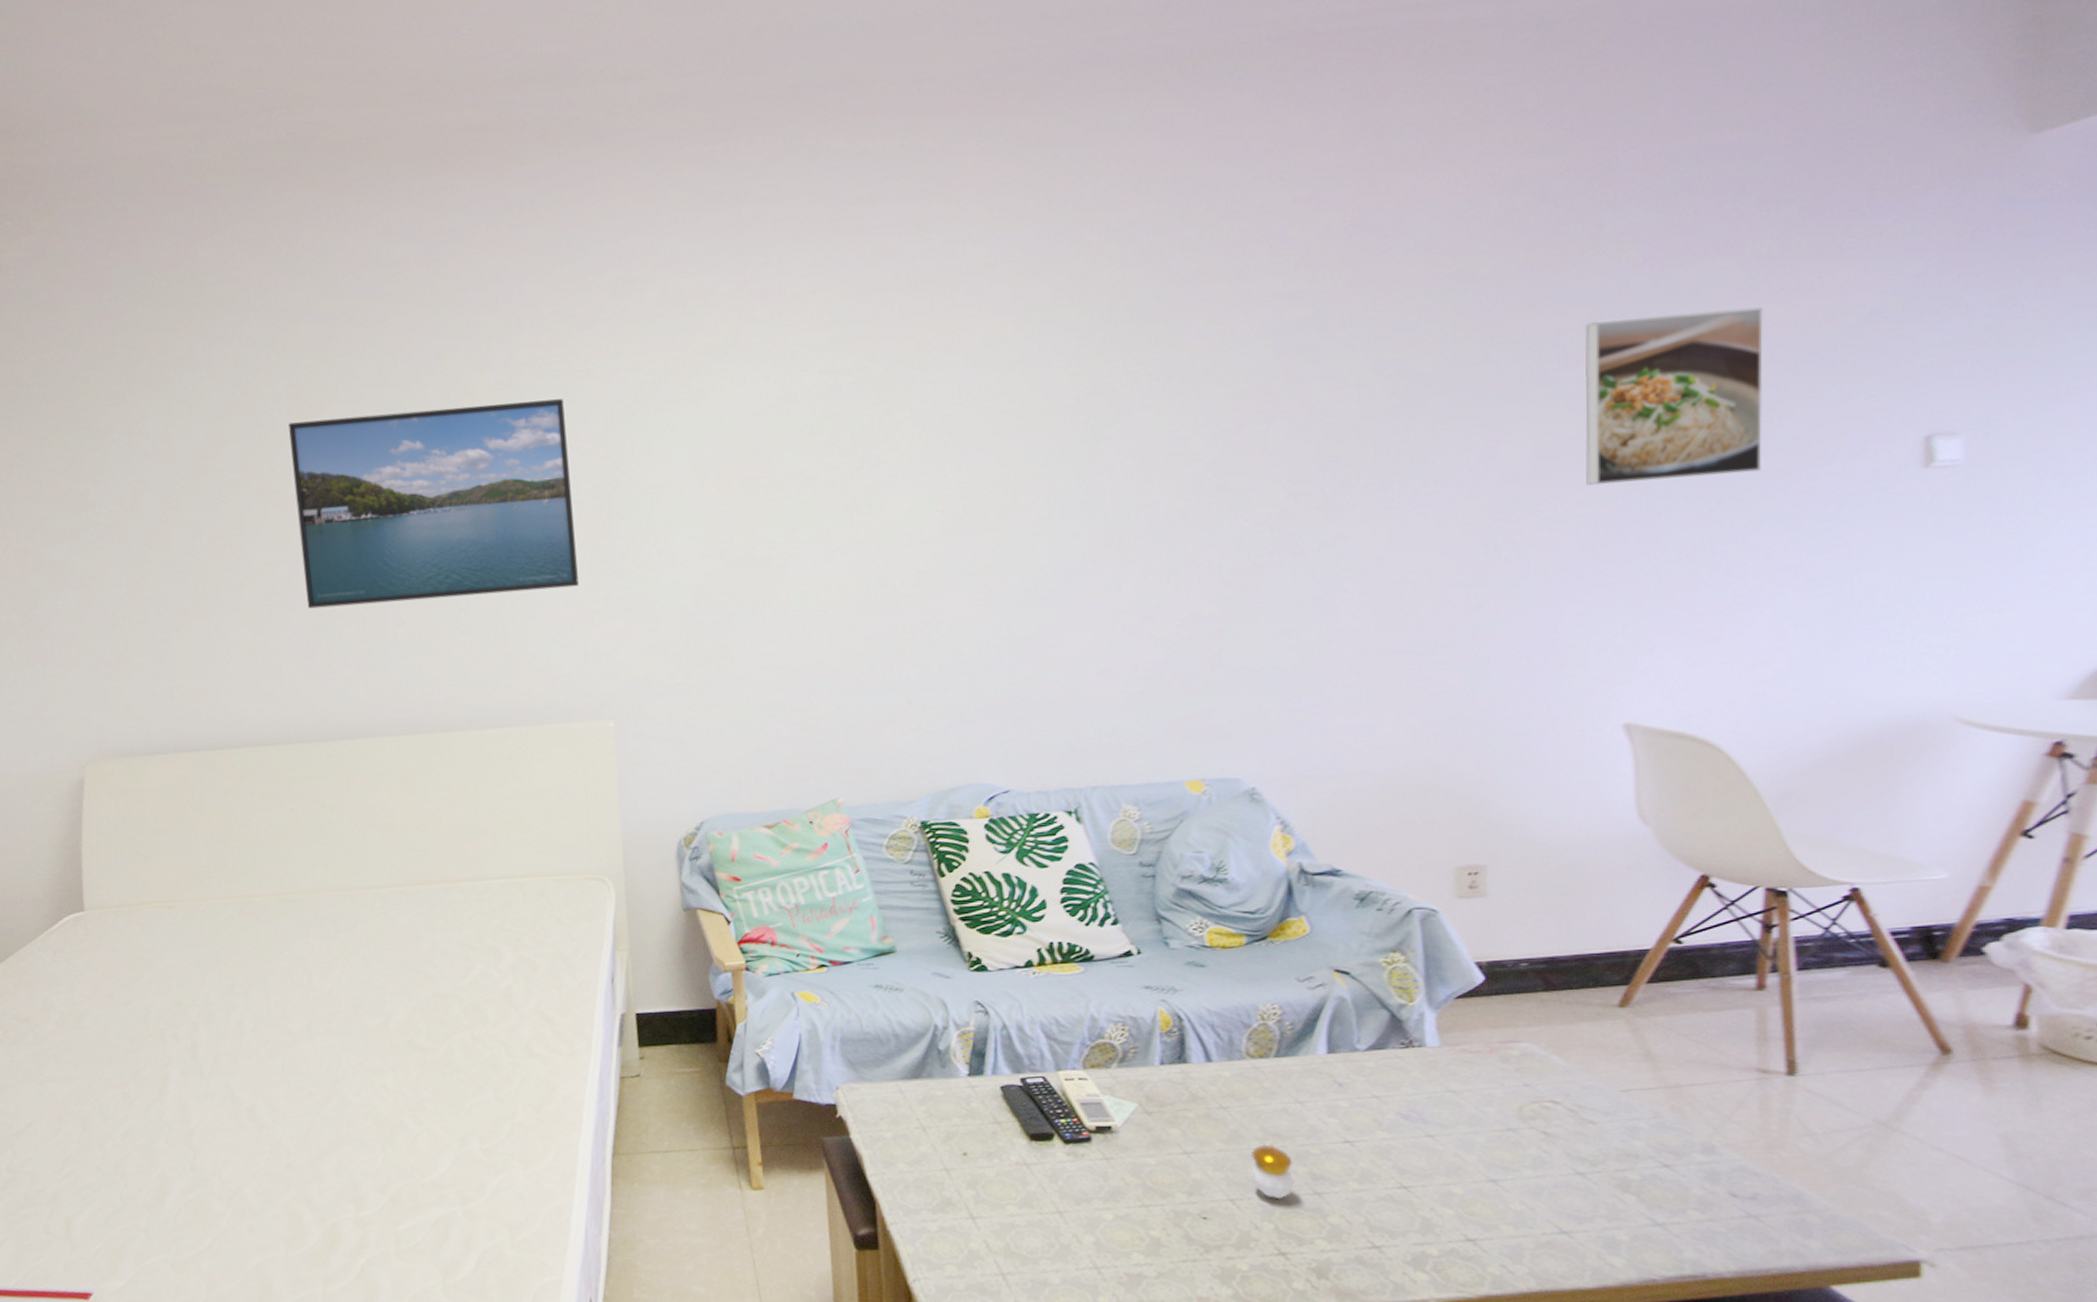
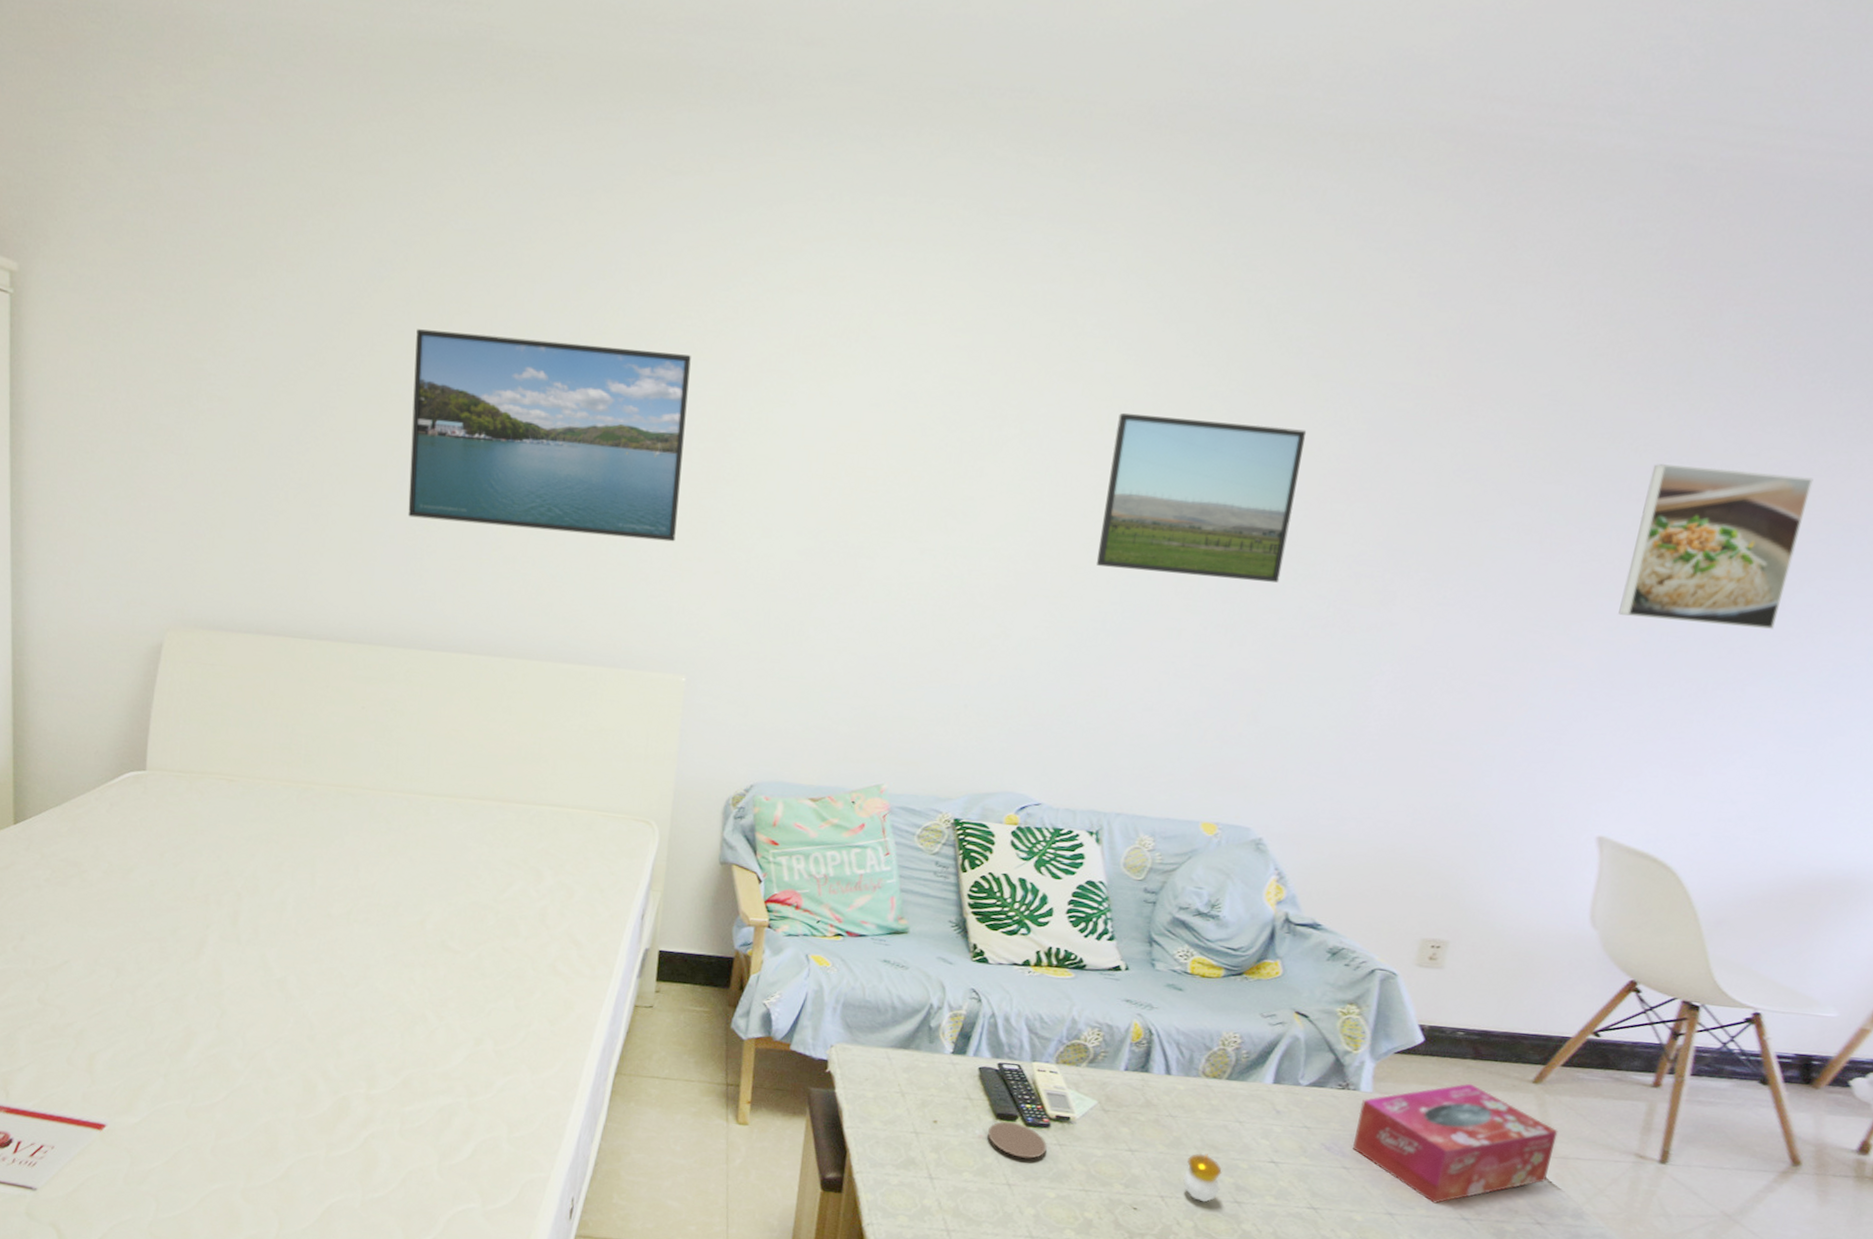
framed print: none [1009,357,1213,533] -> present [1096,412,1307,583]
coaster: none [1024,1141,1093,1180] -> present [987,1121,1047,1159]
tissue box: none [1430,1018,1662,1161] -> present [1353,1083,1558,1204]

